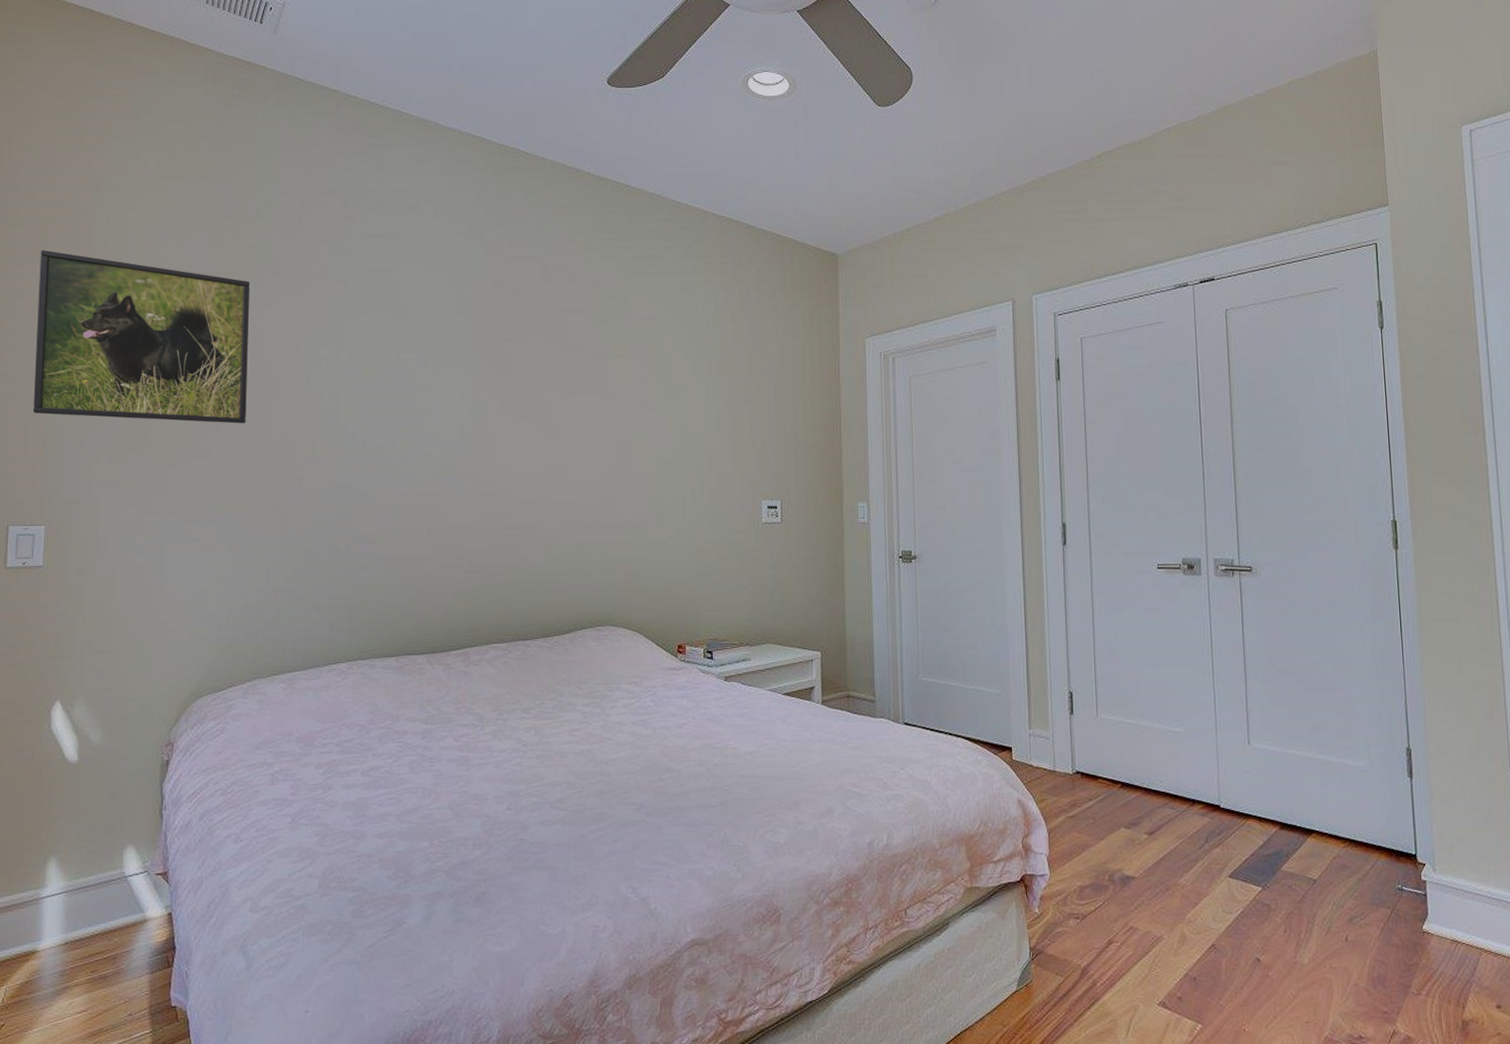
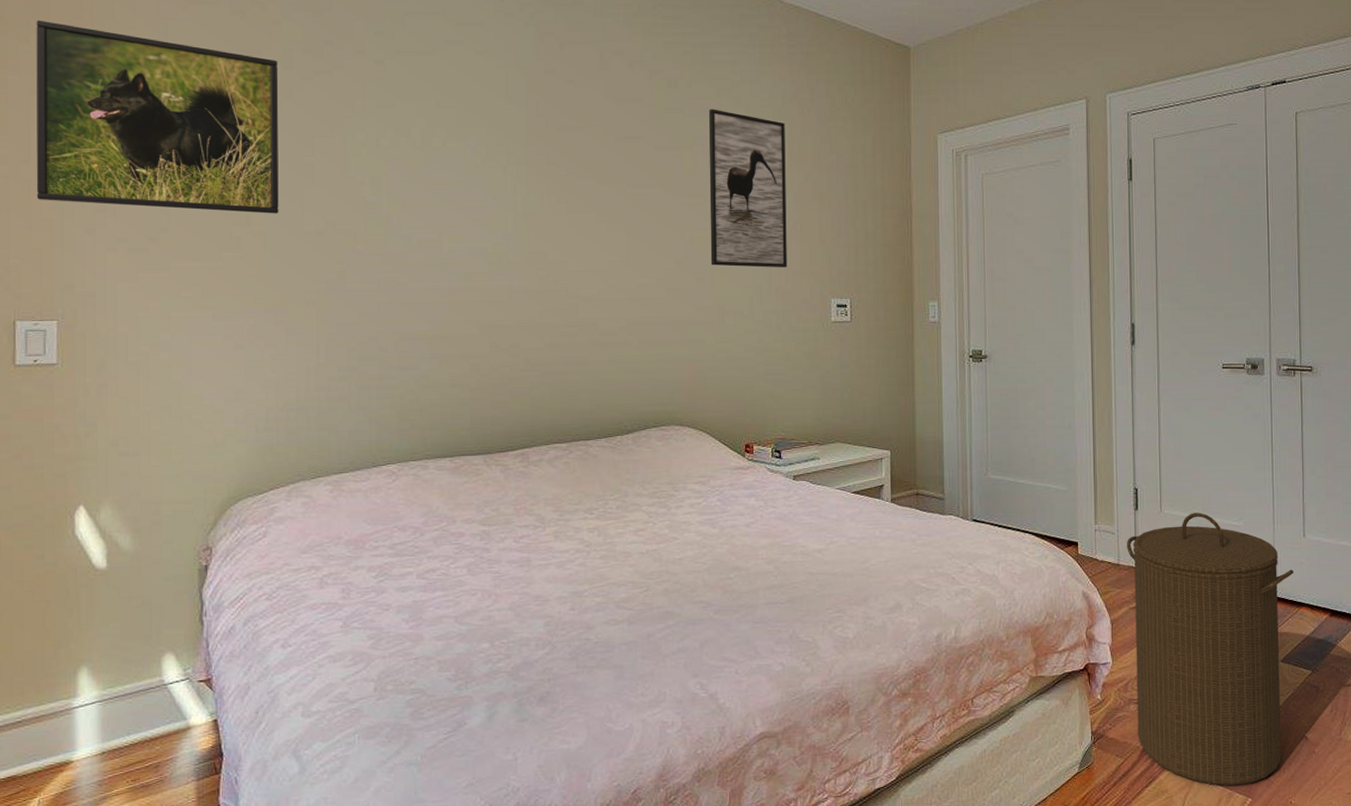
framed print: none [644,318,719,471] -> present [708,109,787,268]
laundry hamper: none [1063,718,1239,1010] -> present [1127,512,1294,786]

